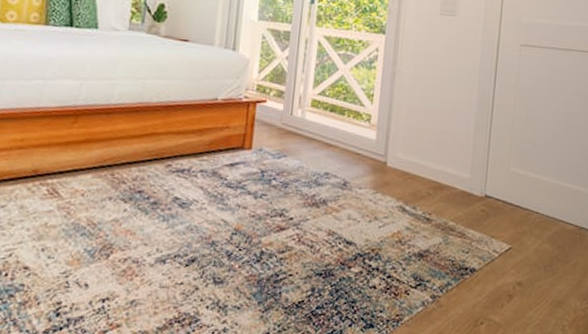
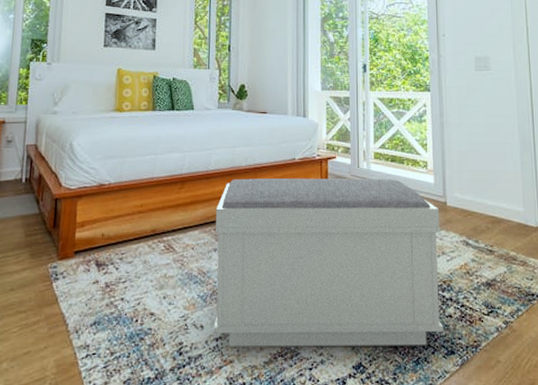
bench: none [99,117,378,318] -> present [213,178,443,347]

